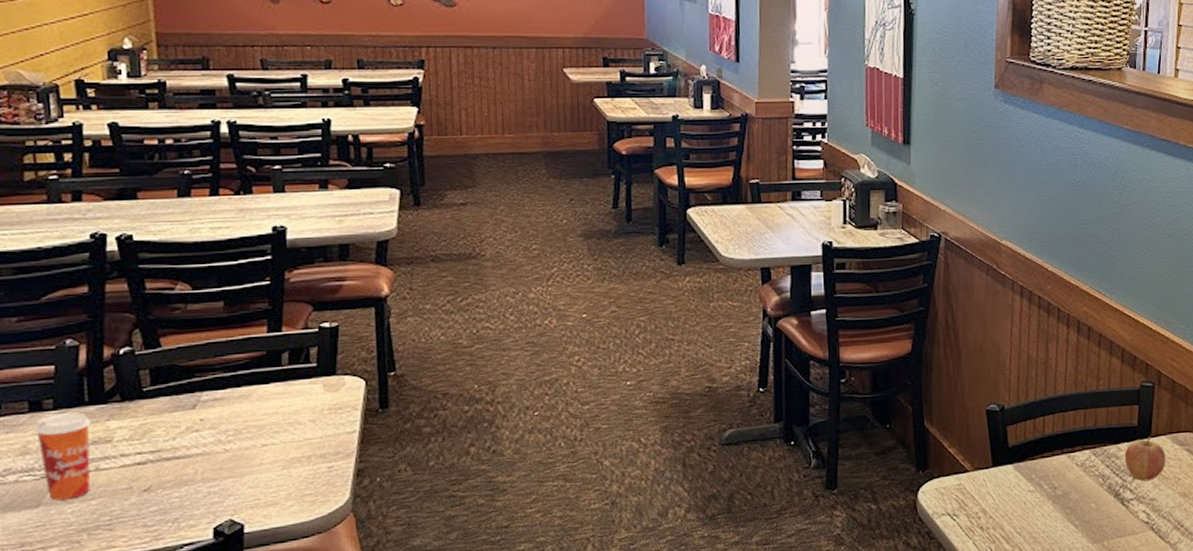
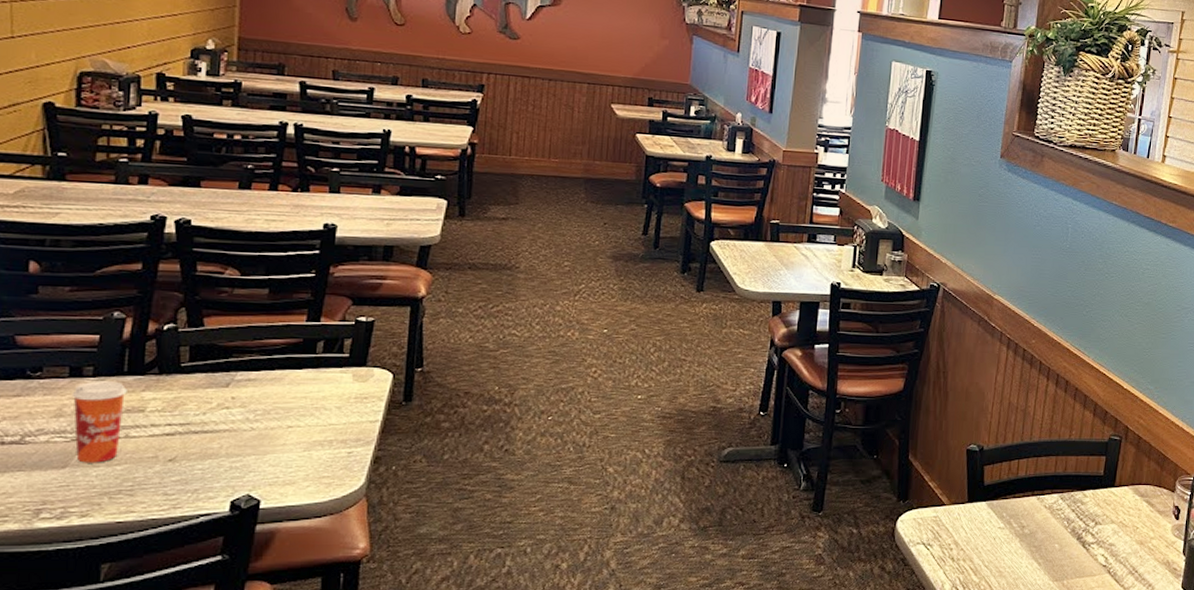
fruit: present [1124,435,1166,482] -> none [1089,485,1127,528]

